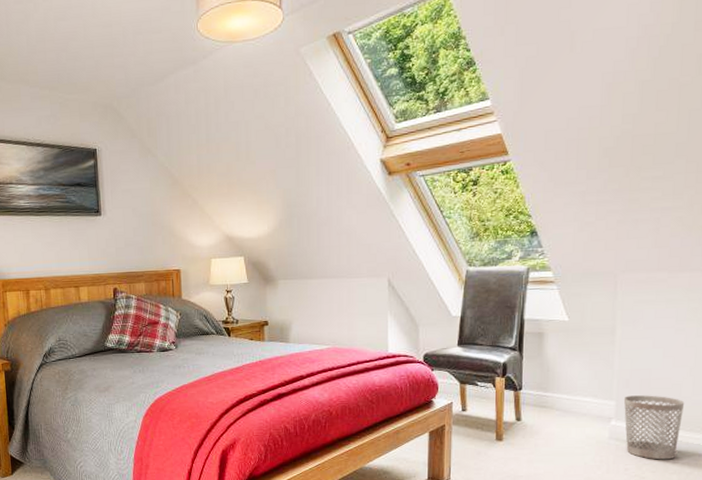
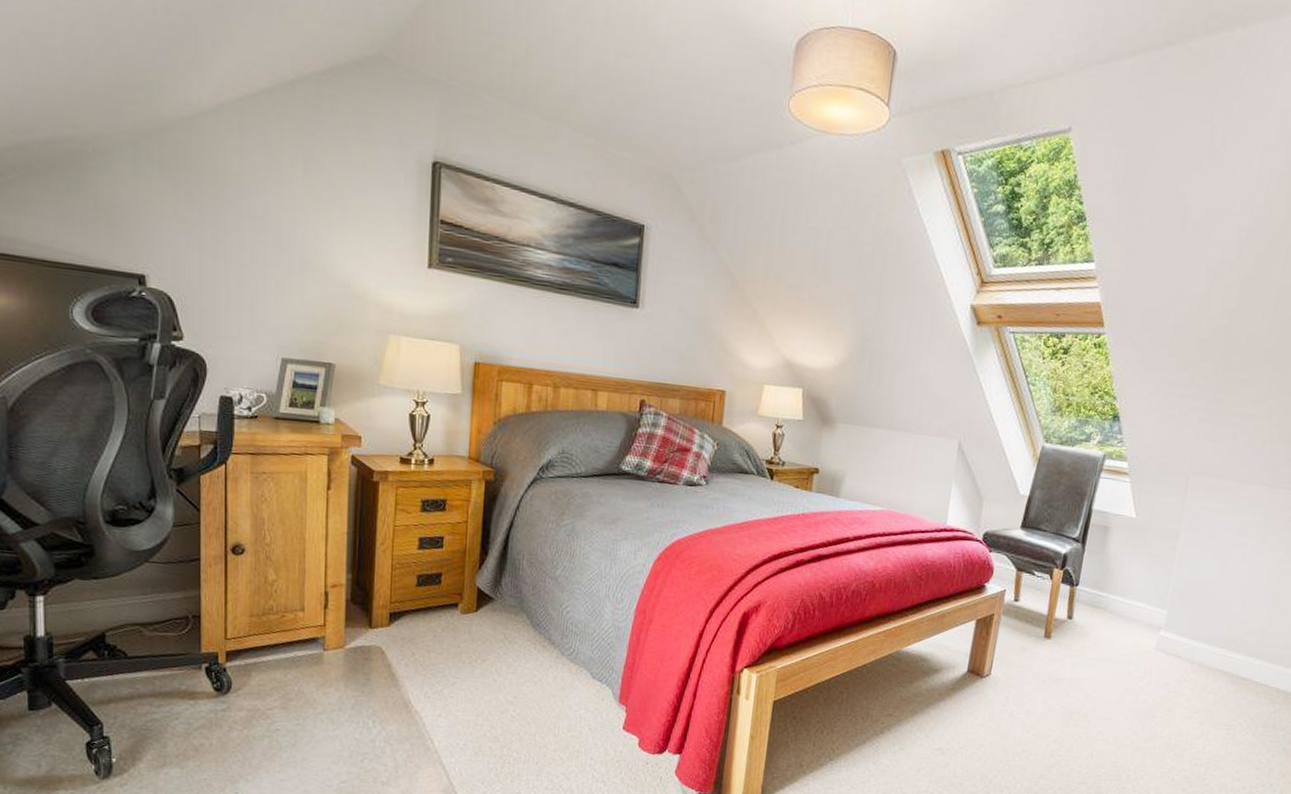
wastebasket: present [623,395,685,460] -> none [1170,606,1232,678]

